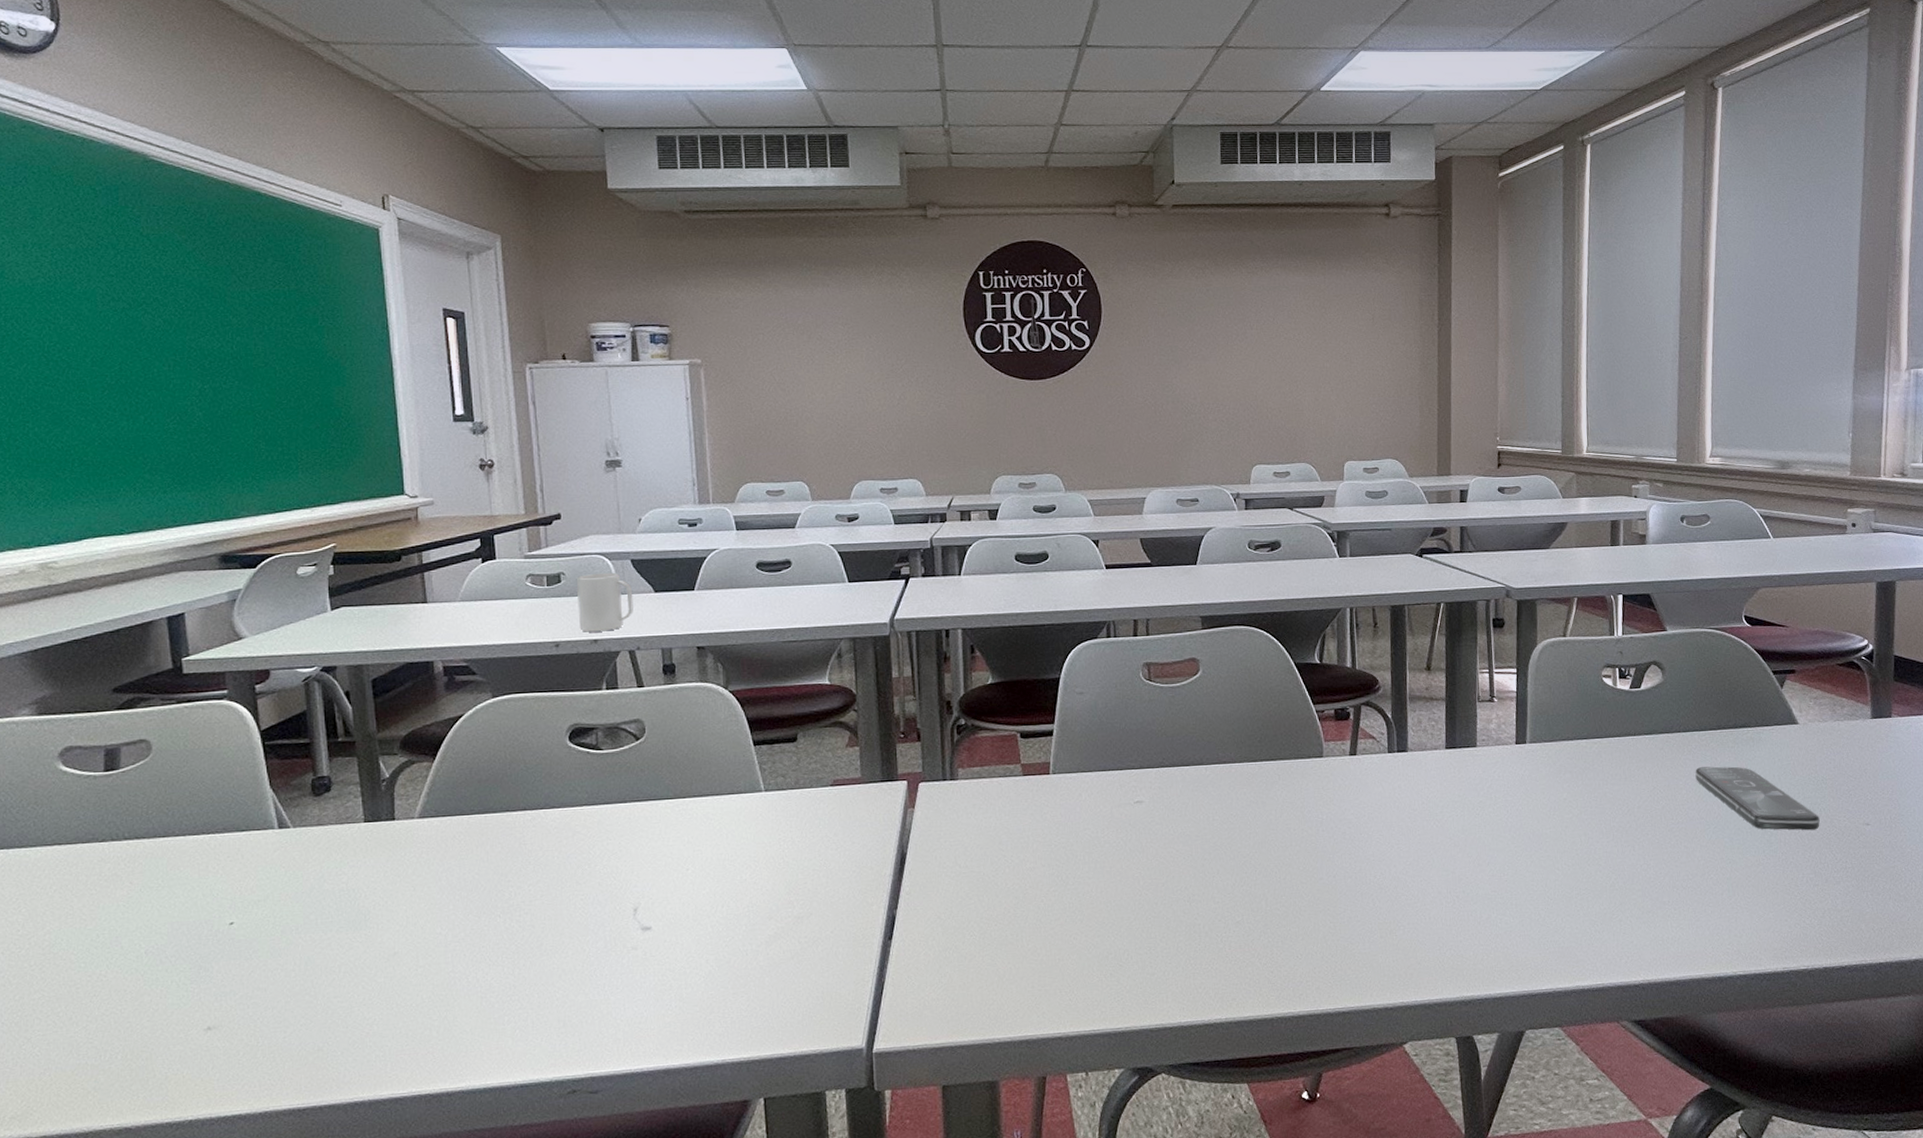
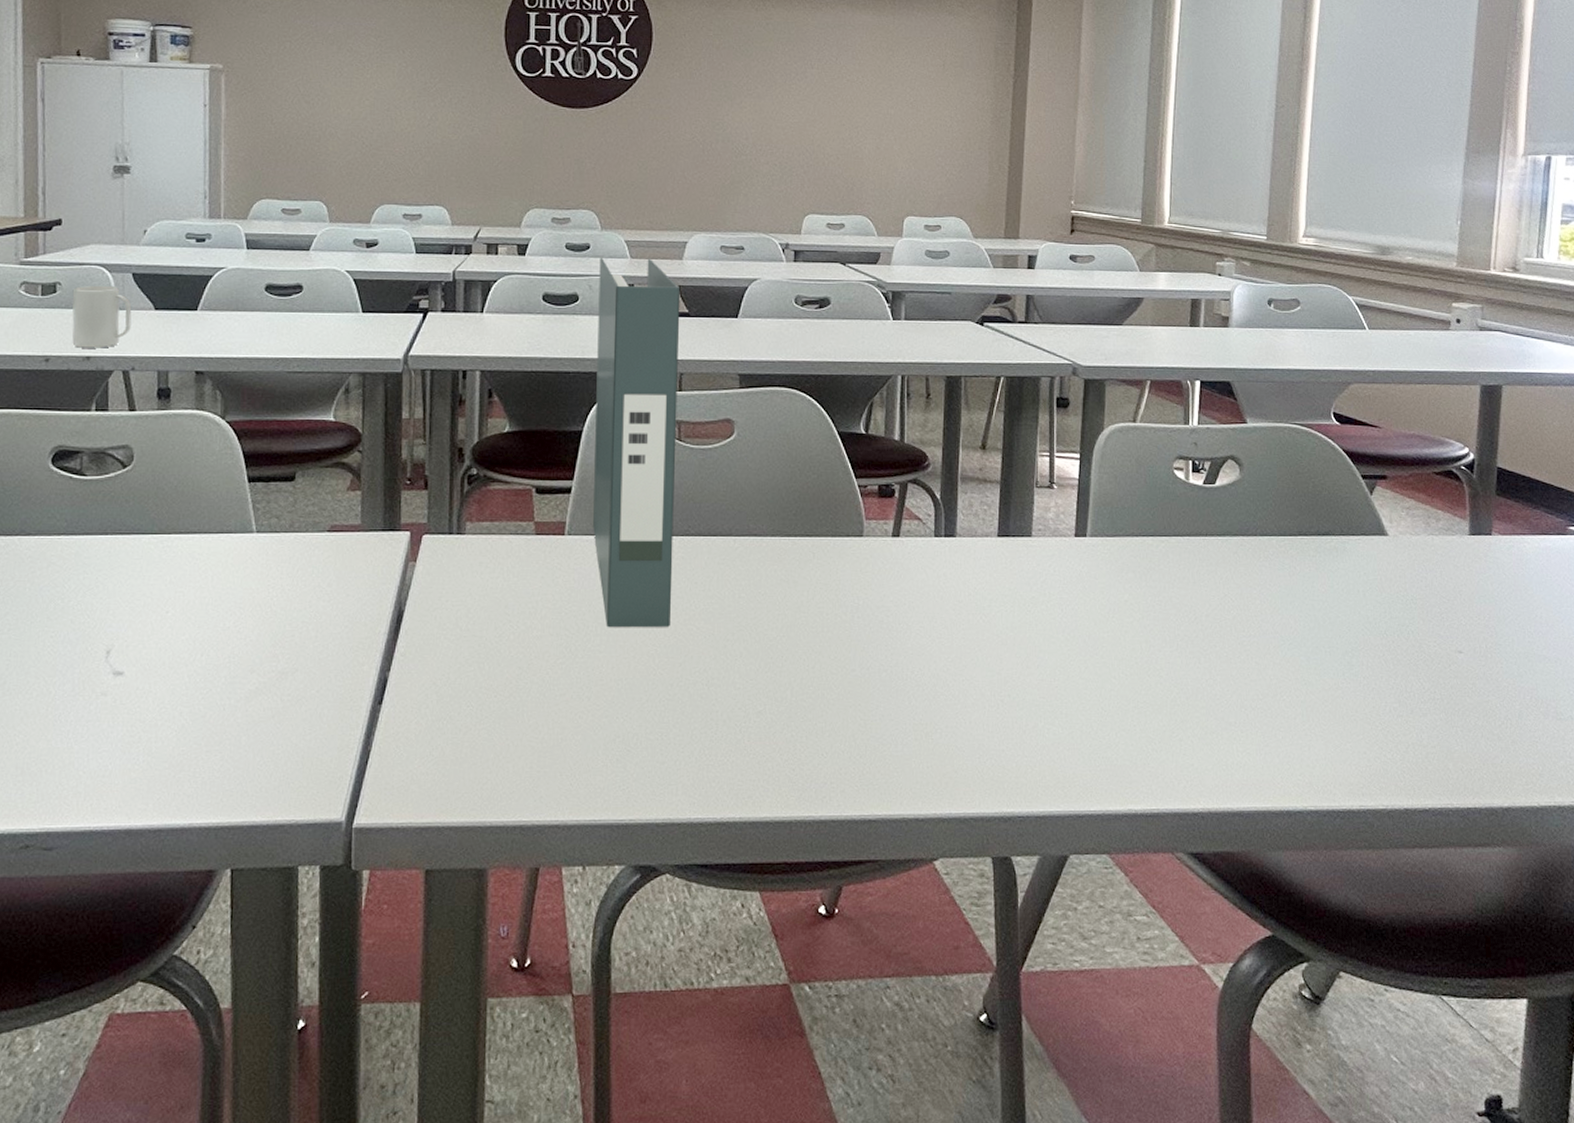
binder: none [1065,515,1152,855] -> present [593,257,681,627]
mobile phone: present [1695,766,1820,831] -> none [1271,576,1407,654]

